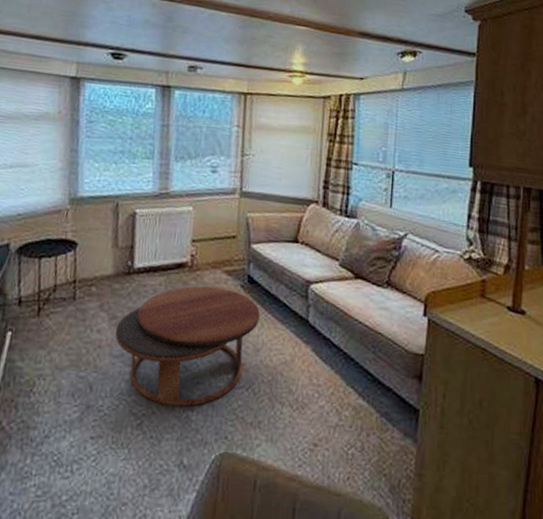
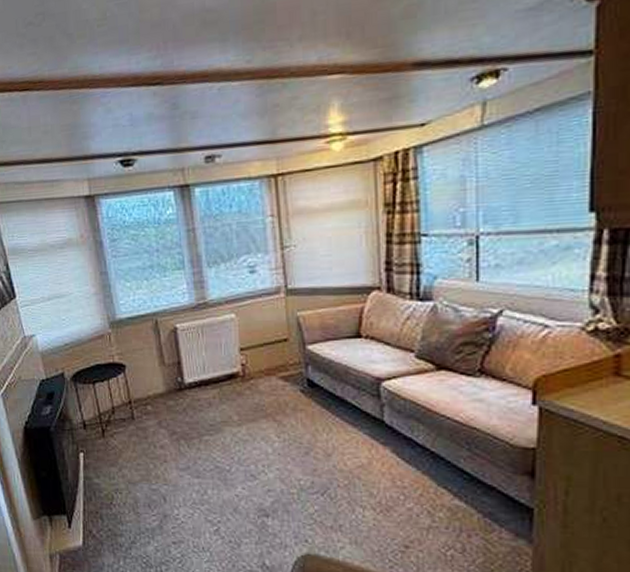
coffee table: present [115,286,261,407] -> none [178,395,327,513]

